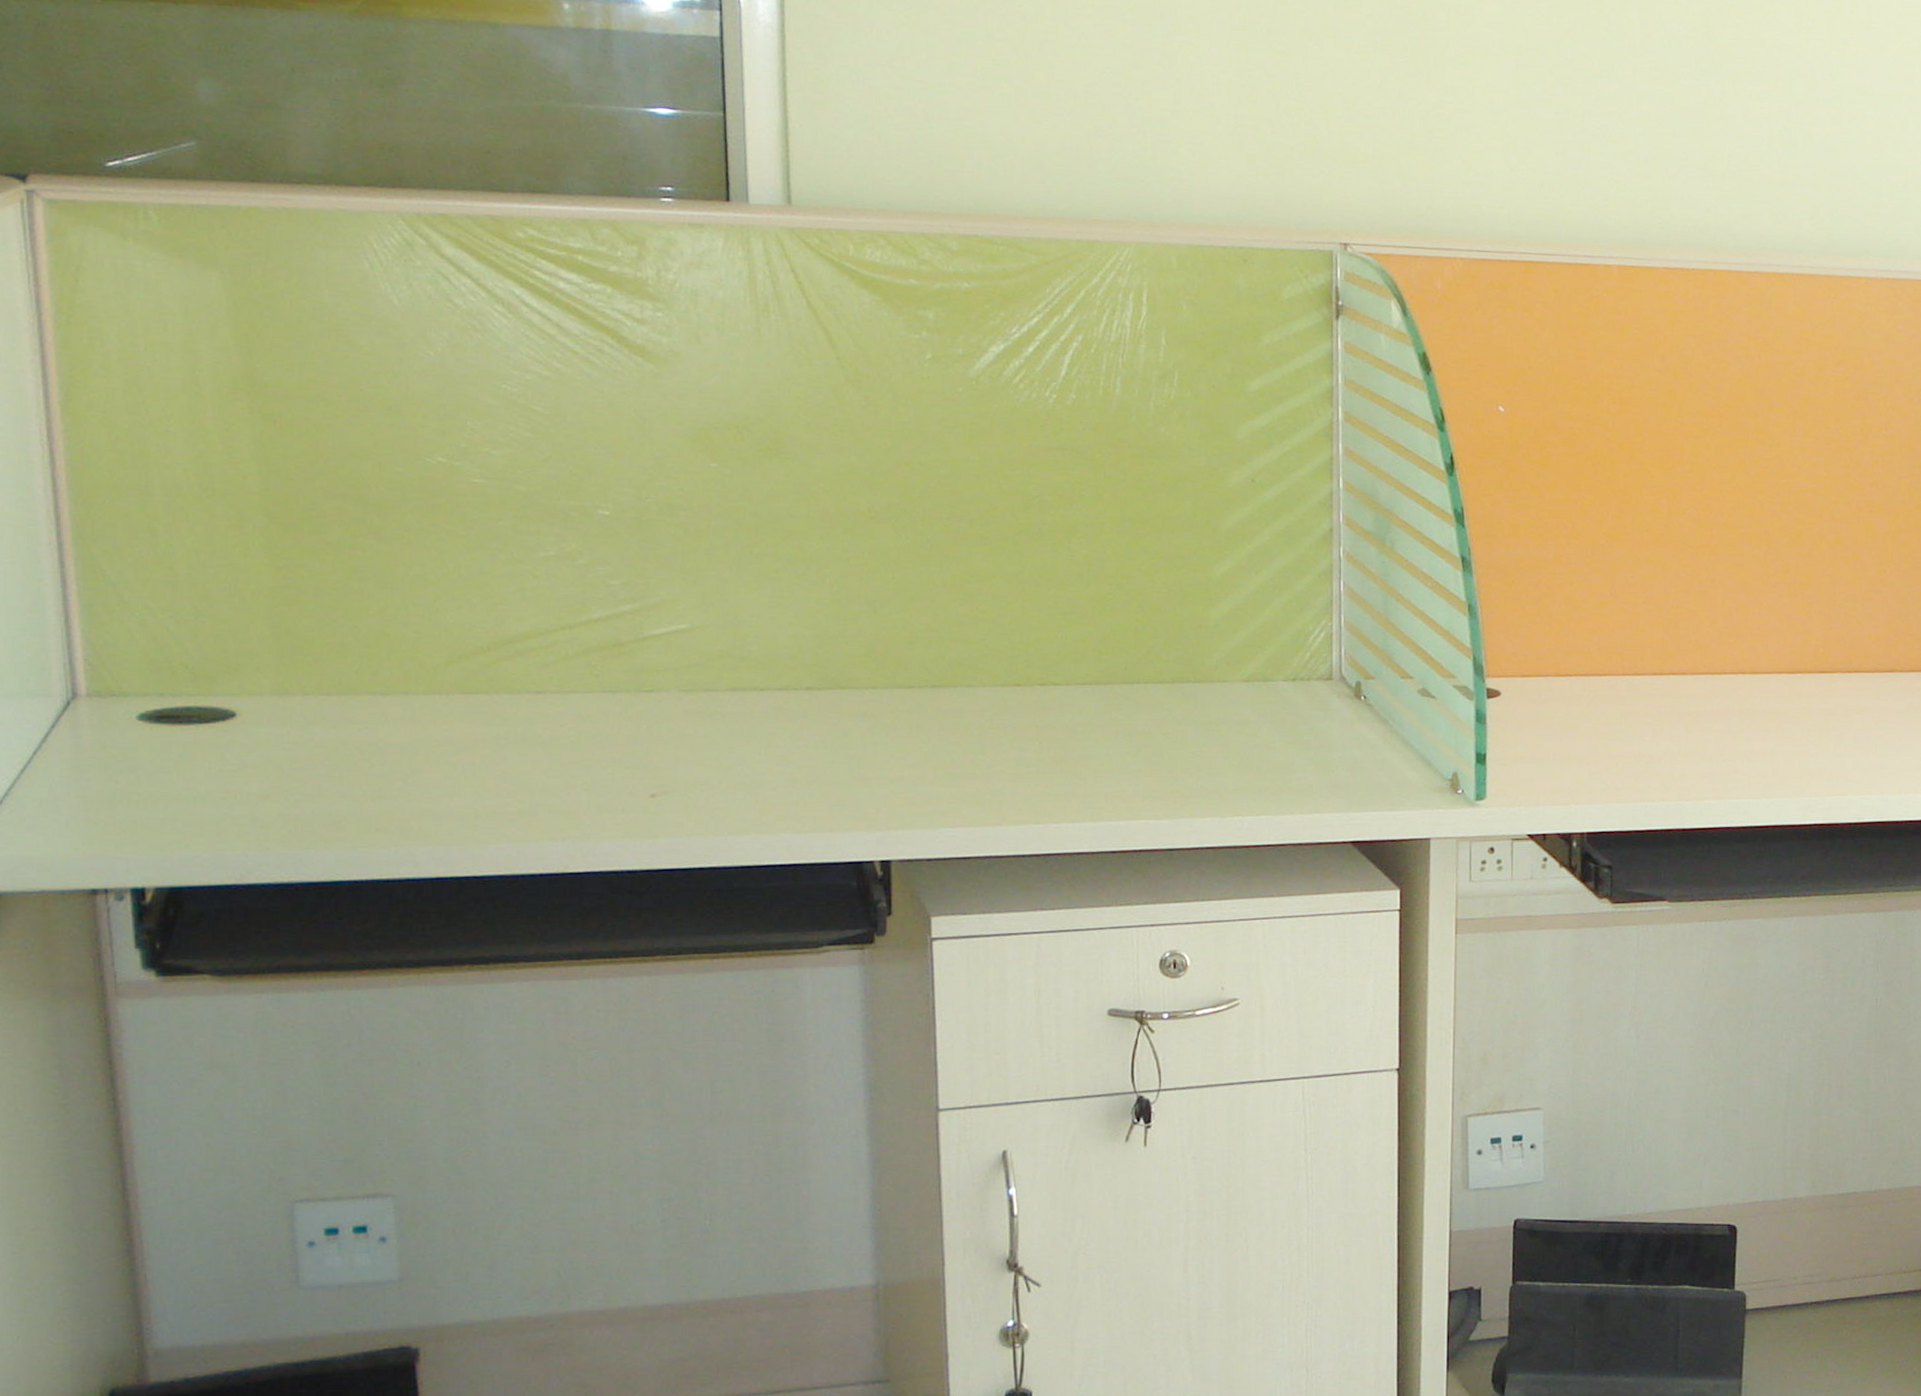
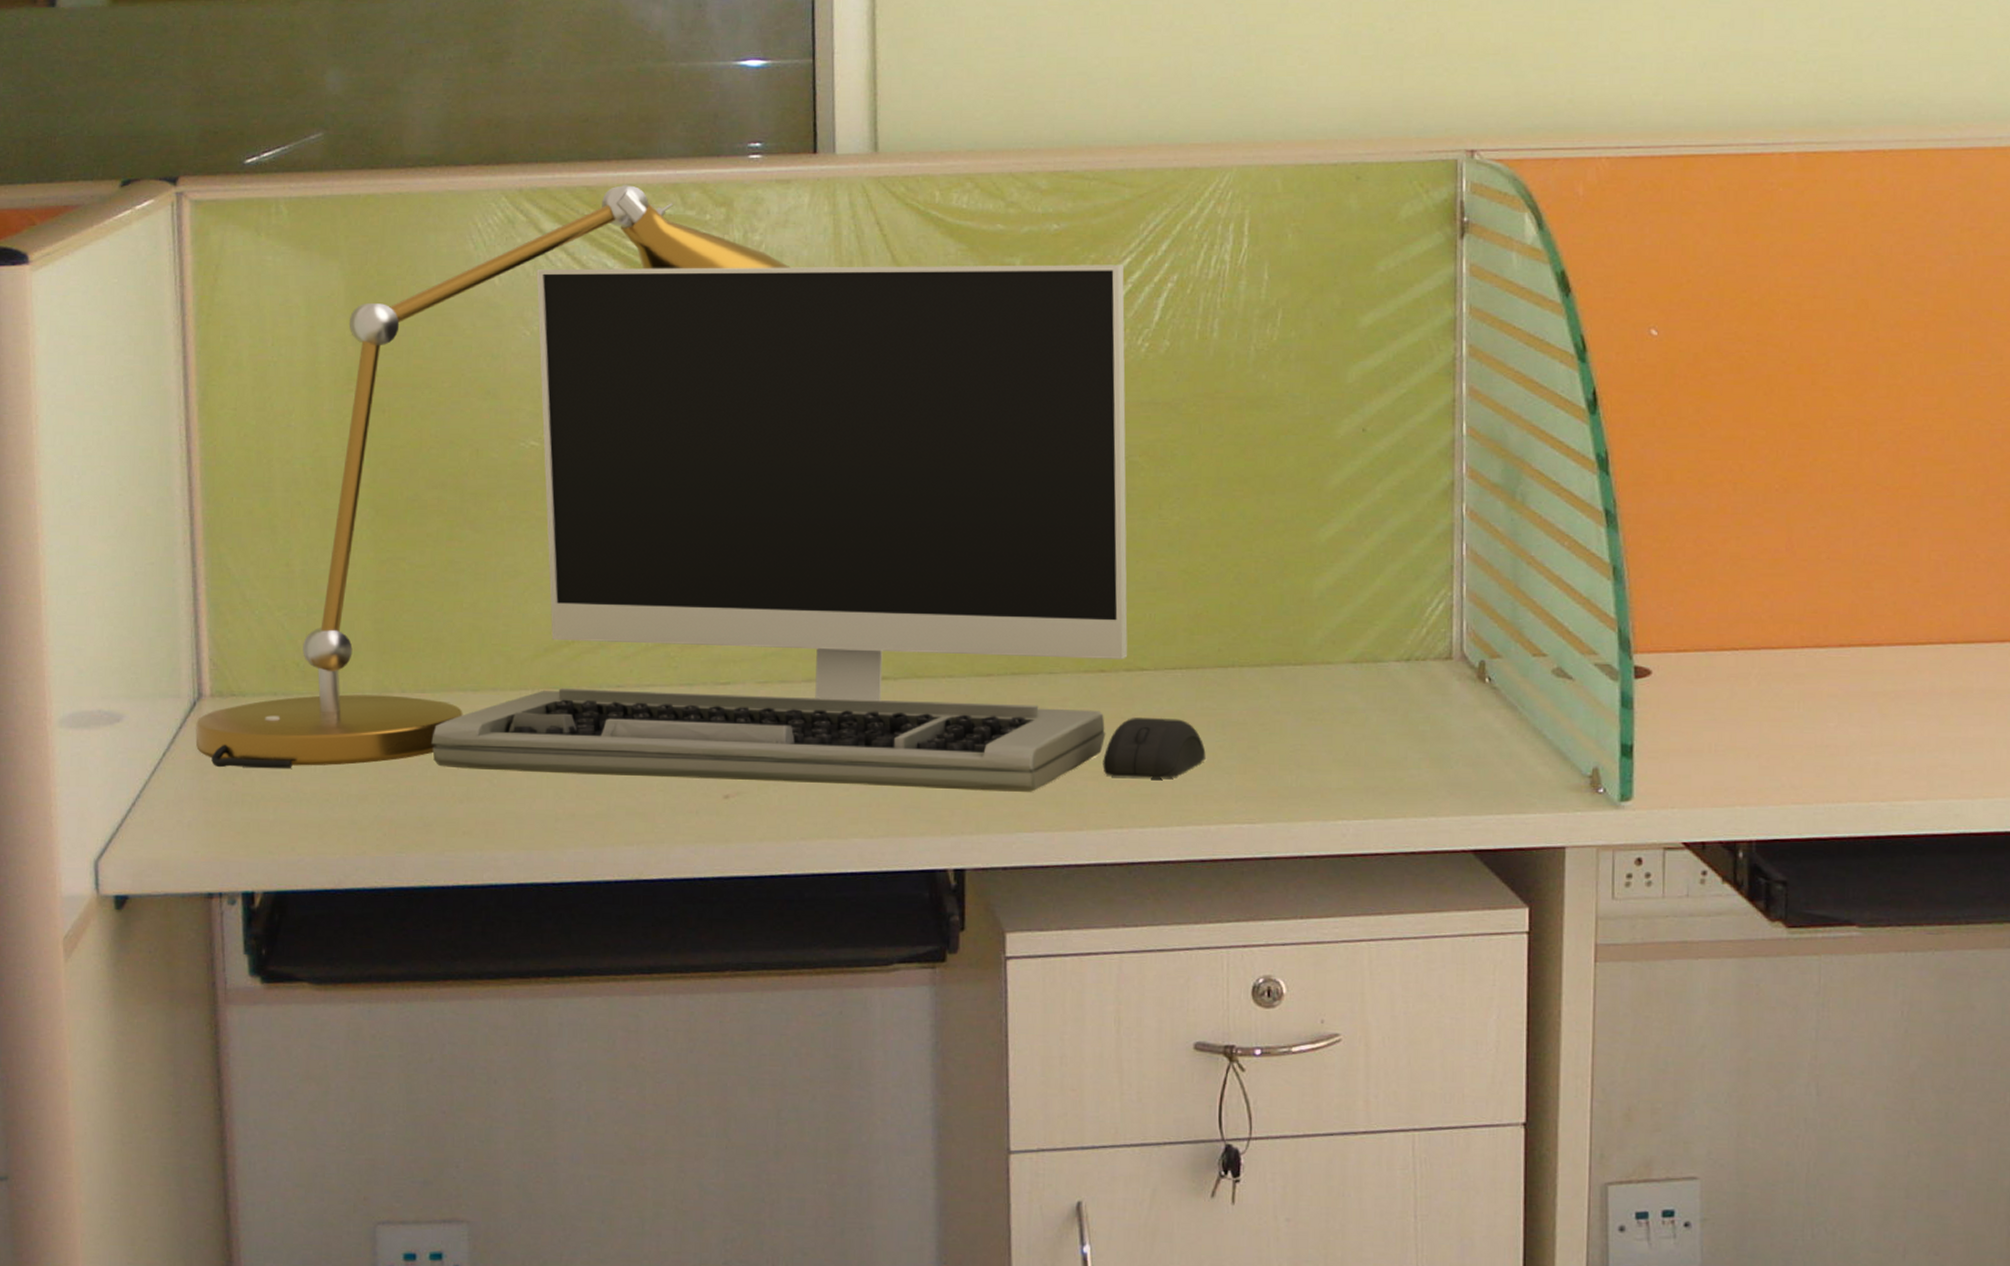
desk lamp: none [71,216,706,767] -> present [195,184,790,768]
computer keyboard: none [339,692,1022,793] -> present [431,687,1106,793]
computer monitor: none [439,292,1042,709] -> present [536,265,1128,701]
computer mouse: none [1020,727,1115,780] -> present [1103,718,1206,778]

